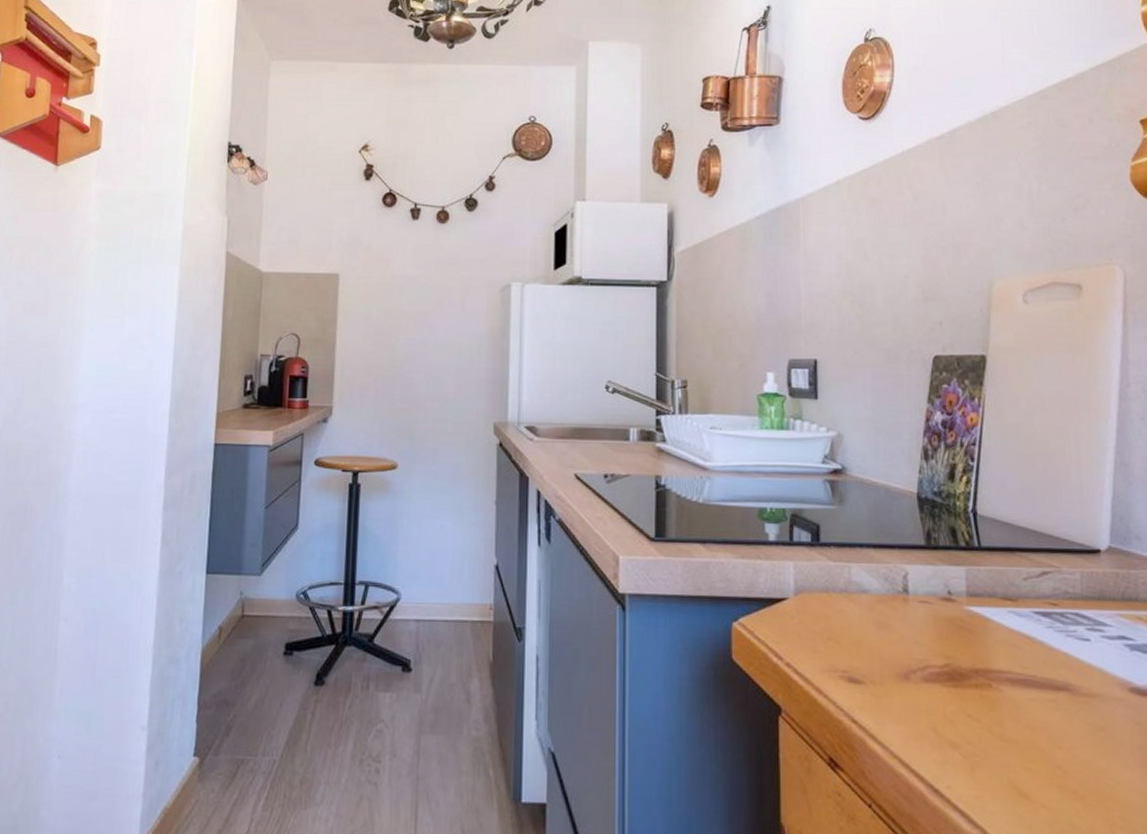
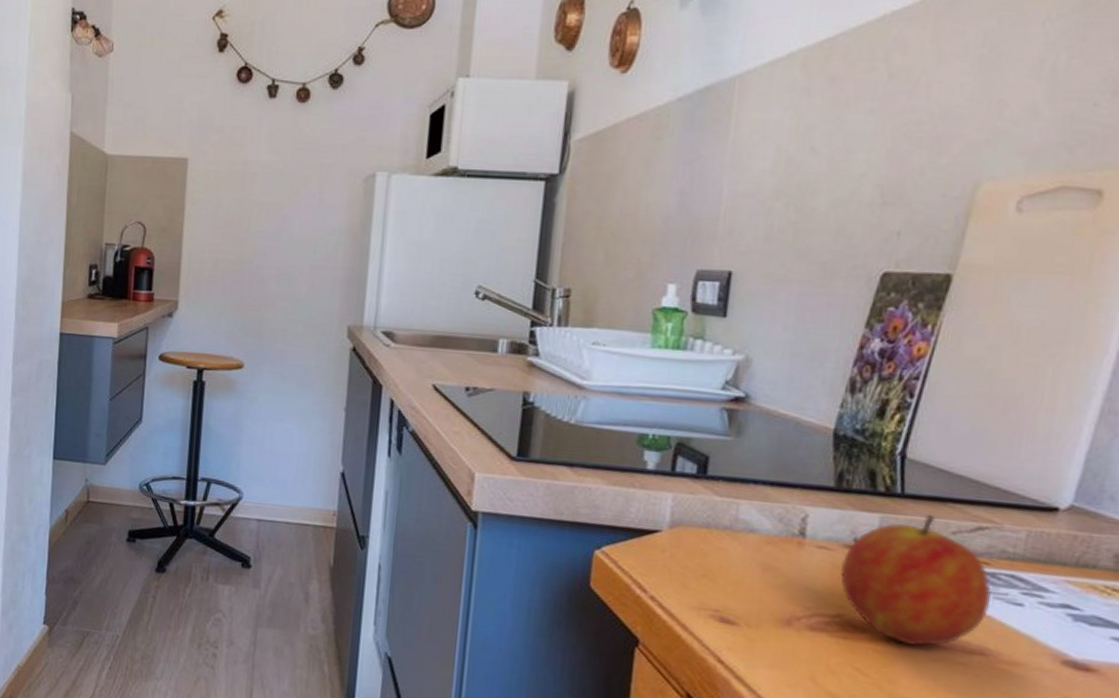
fruit: none [940,564,1065,688] -> present [840,515,992,647]

